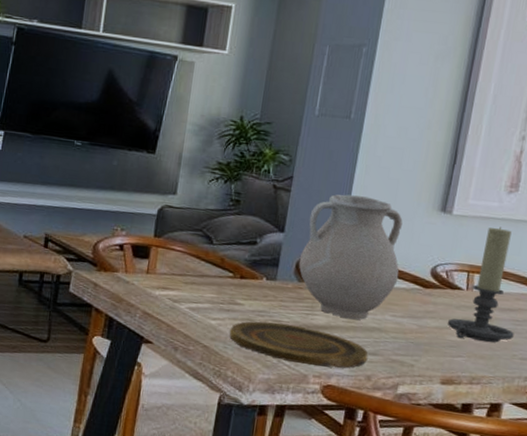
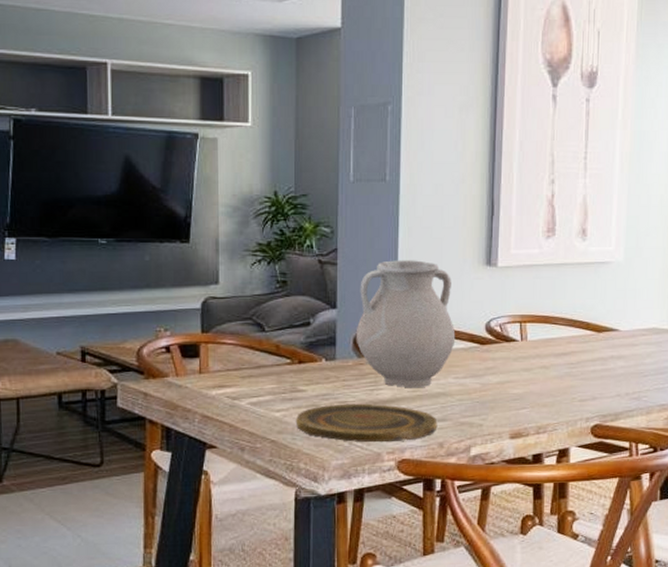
candle holder: present [447,226,514,343] -> none [507,273,571,390]

